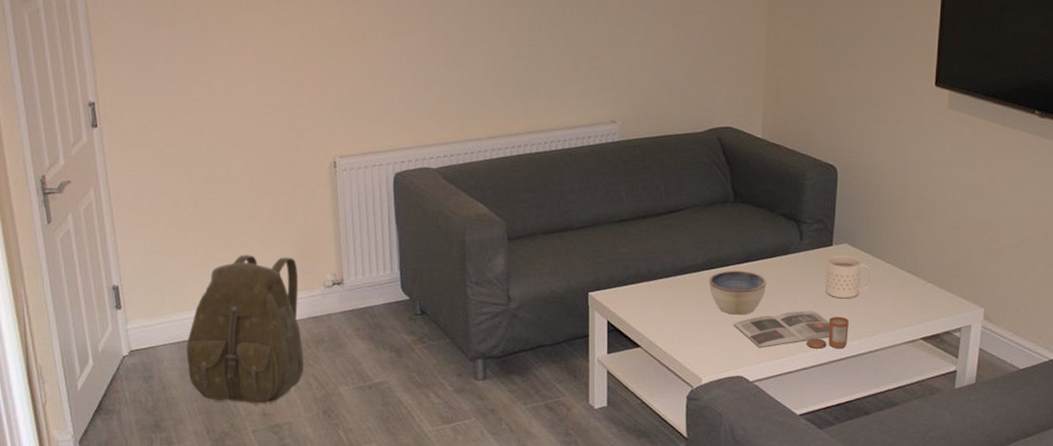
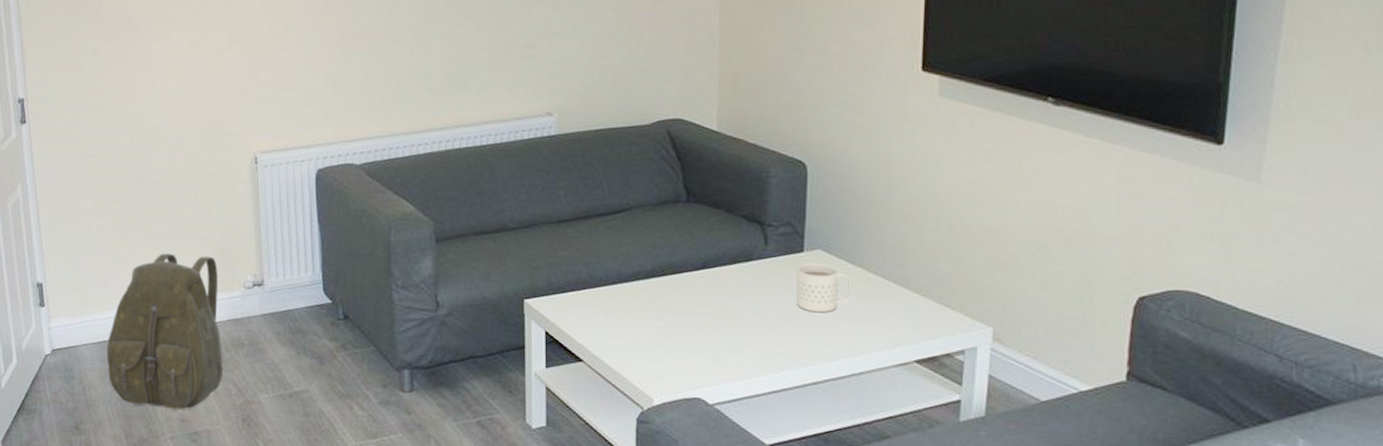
bowl: present [709,270,767,315] -> none [660,278,727,329]
magazine: present [733,311,830,347] -> none [688,325,803,366]
candle: present [807,316,849,349] -> none [776,332,826,370]

